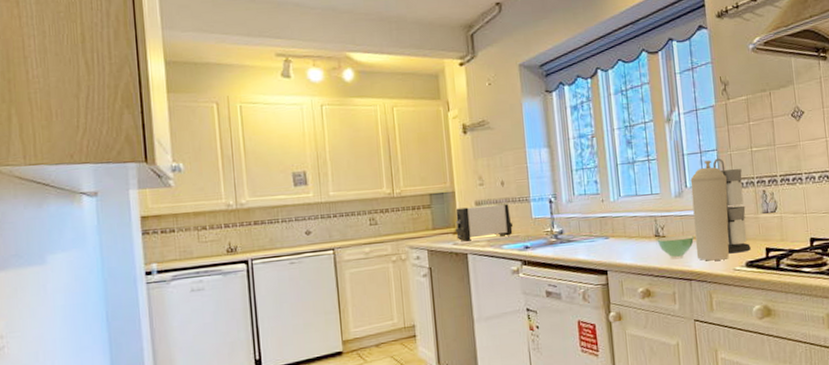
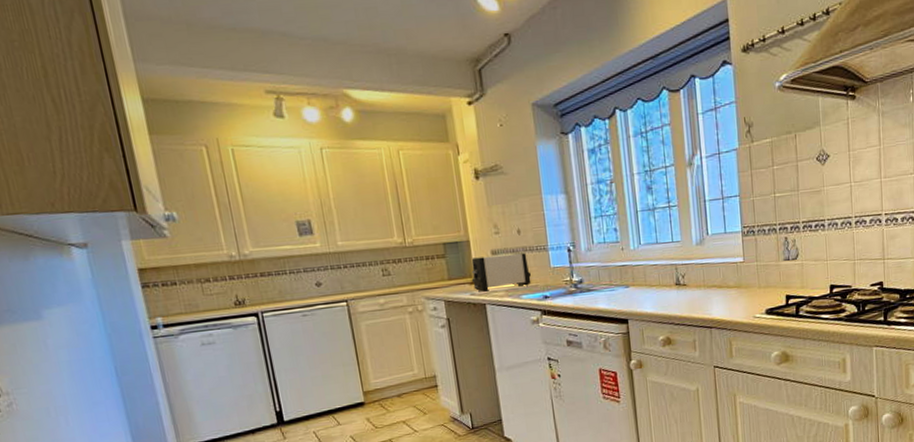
bowl: present [657,235,695,260] -> none [677,283,715,308]
canister: present [690,160,730,261] -> none [712,206,750,309]
spice rack: present [712,158,751,254] -> none [734,204,771,301]

